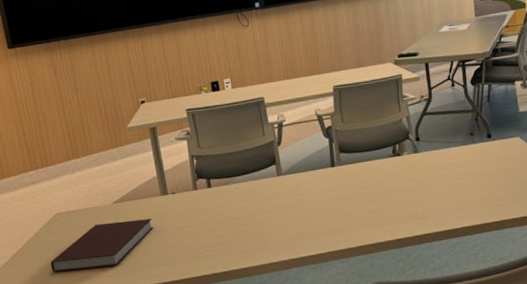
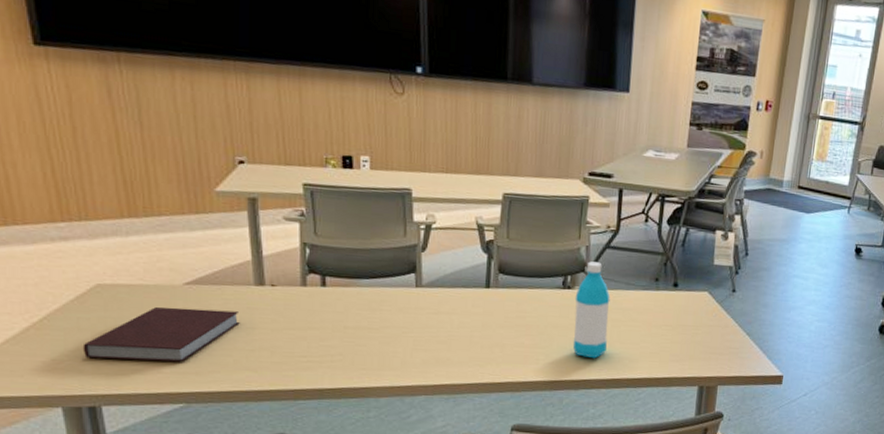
water bottle: none [405,128,440,214] -> present [572,261,610,359]

